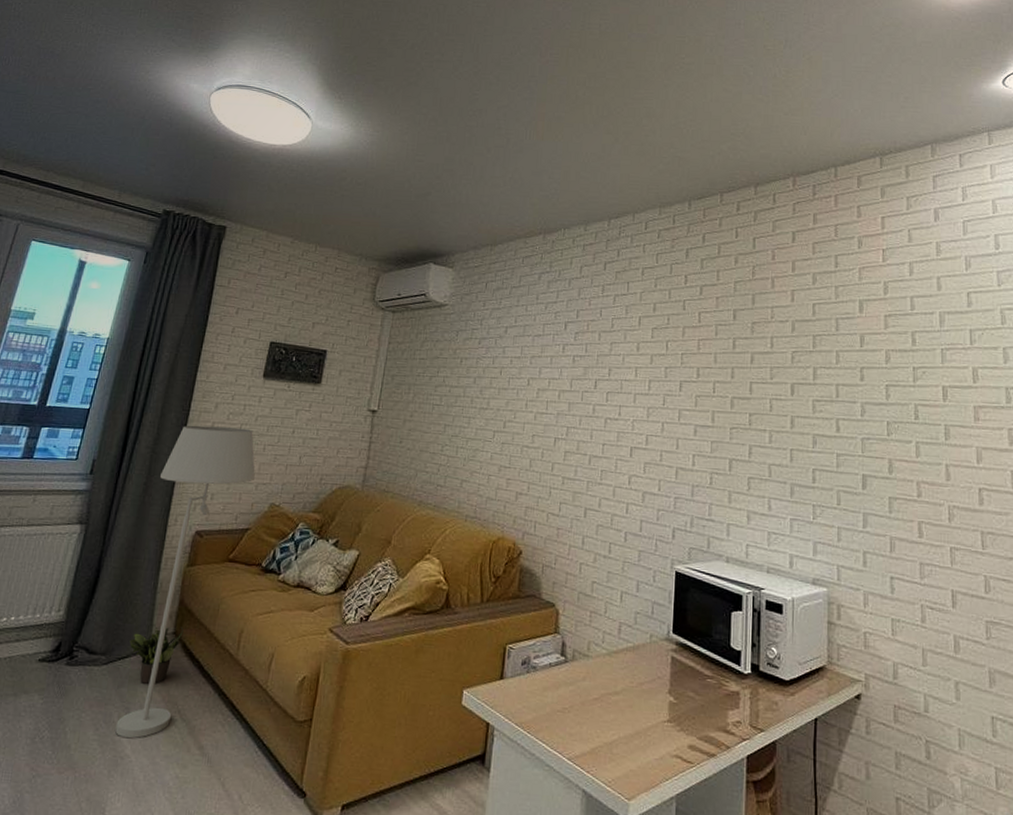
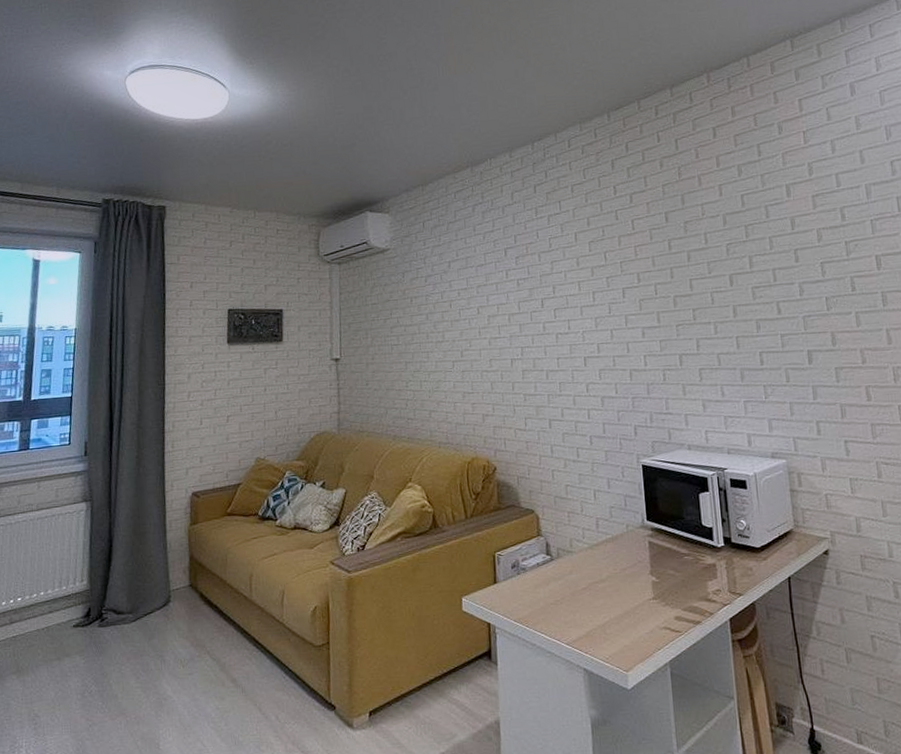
floor lamp: present [115,425,255,739] -> none [150,393,237,682]
potted plant: present [129,627,184,684] -> none [151,579,199,633]

